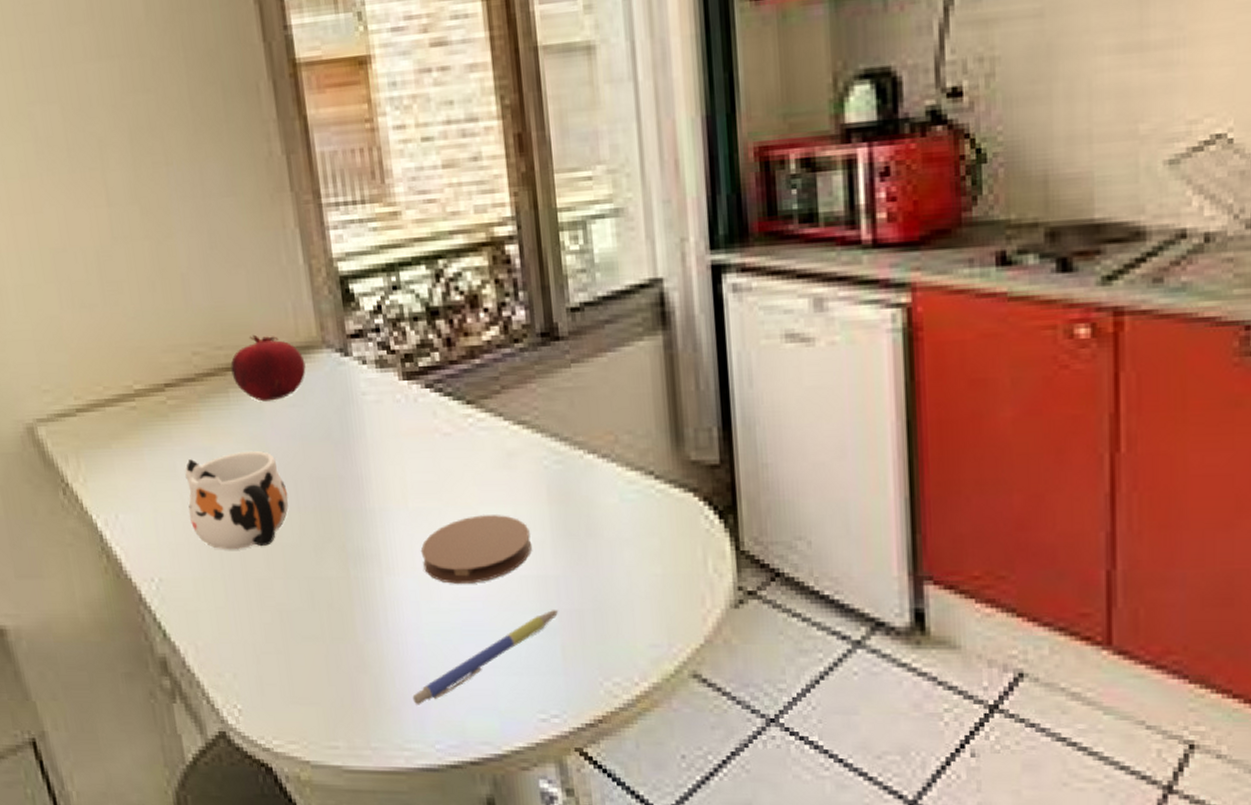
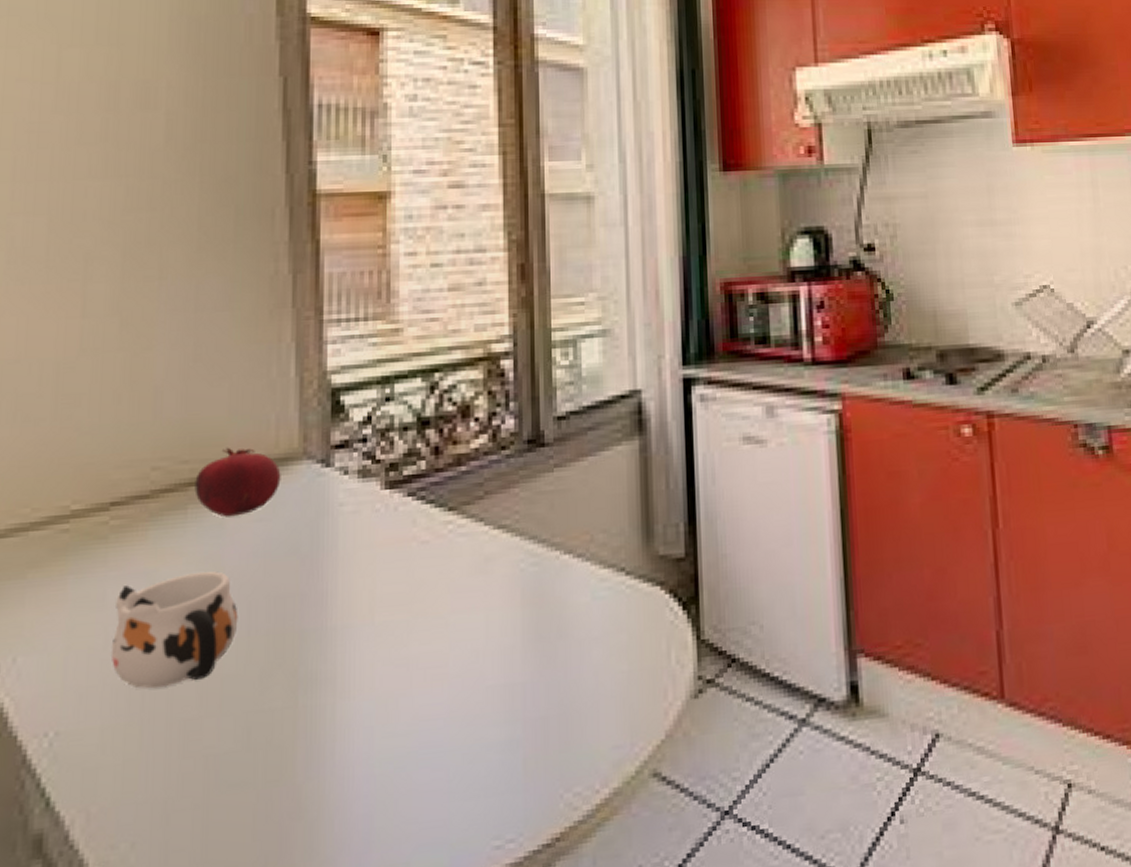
pen: present [412,610,559,705] -> none [352,719,524,851]
coaster: present [420,515,532,584] -> none [382,622,501,702]

